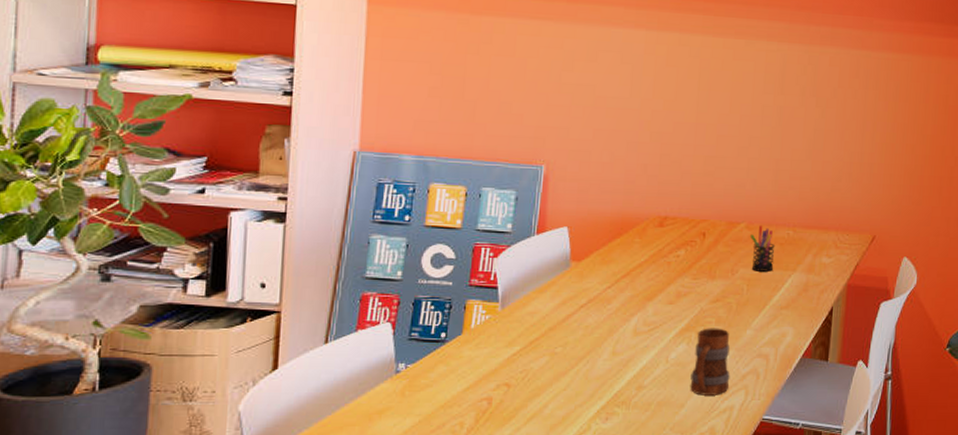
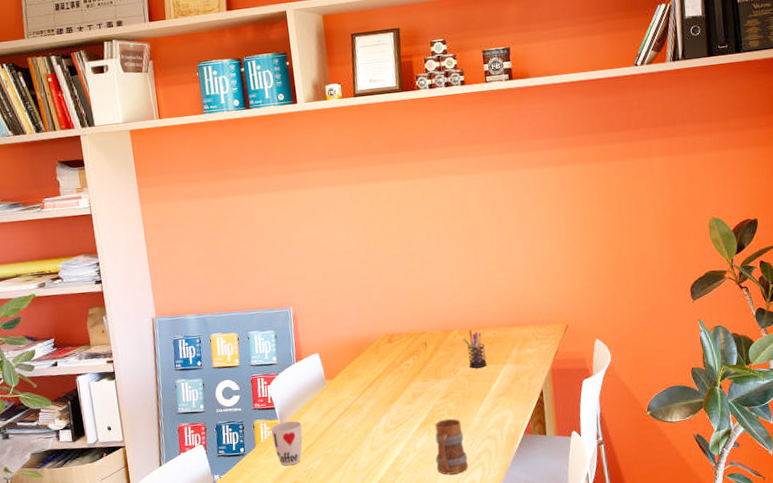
cup: none [487,307,530,362] -> present [271,421,303,466]

